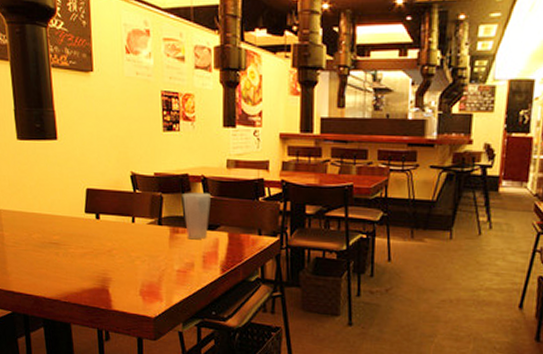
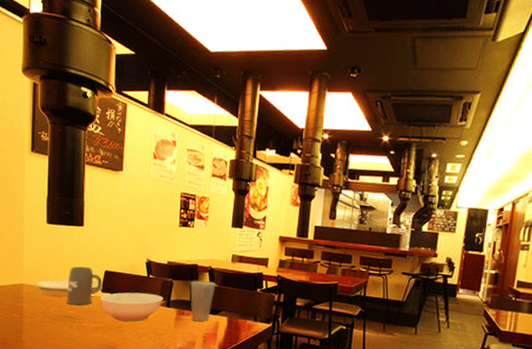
plate: none [12,201,86,221] -> present [34,279,103,297]
beer mug: none [47,186,86,230] -> present [66,266,103,306]
bowl: none [84,211,154,244] -> present [99,292,164,322]

